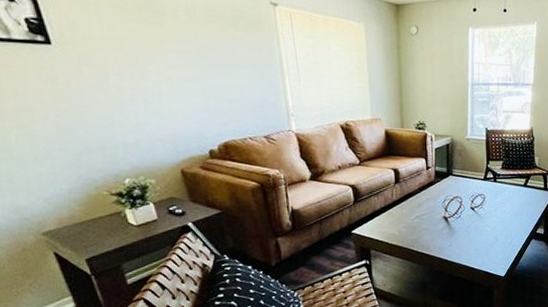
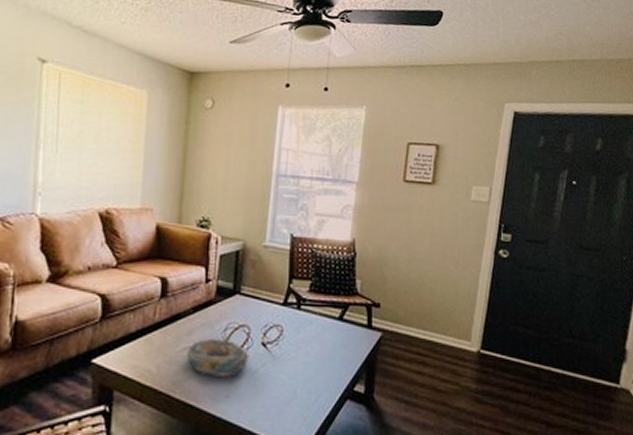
decorative bowl: none [418,207,463,234] -> present [186,338,250,377]

